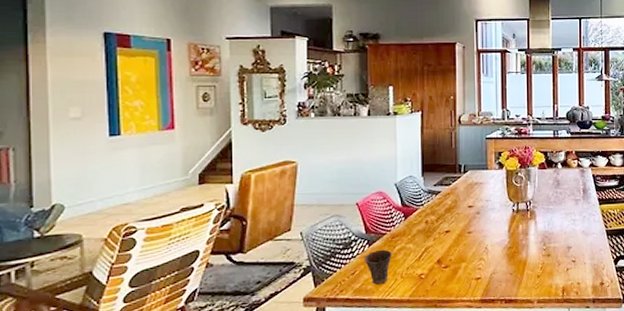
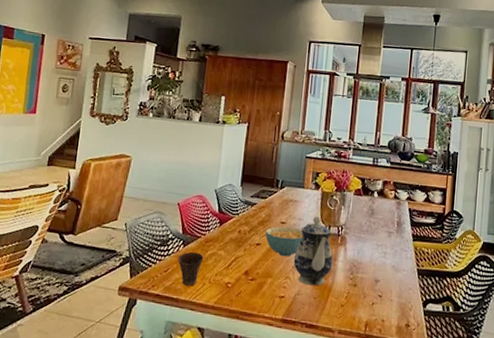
cereal bowl: none [453,209,492,240] -> present [265,226,303,257]
teapot: none [485,195,525,263] -> present [293,216,333,286]

